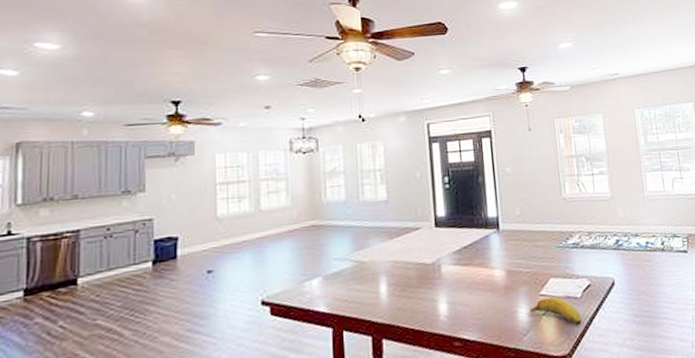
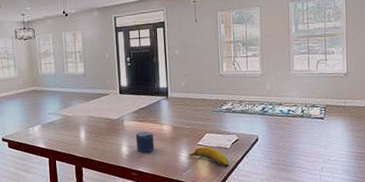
candle: none [457,279,484,311] -> present [135,131,154,153]

